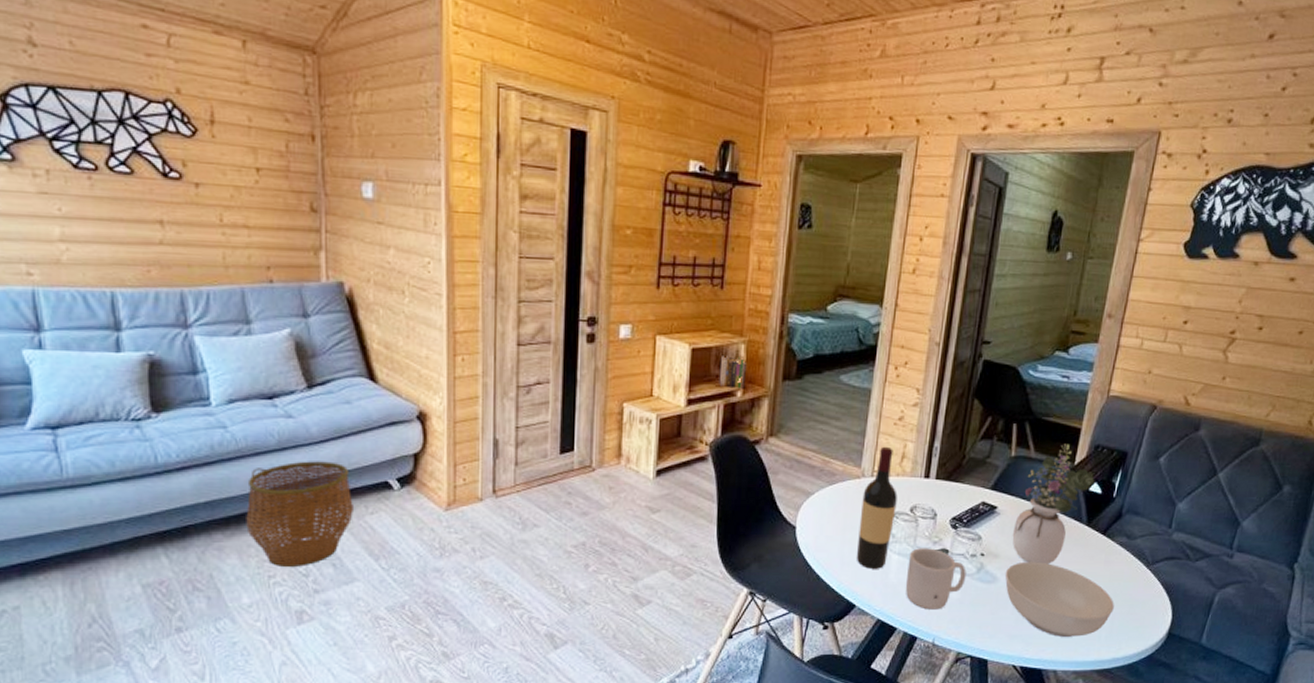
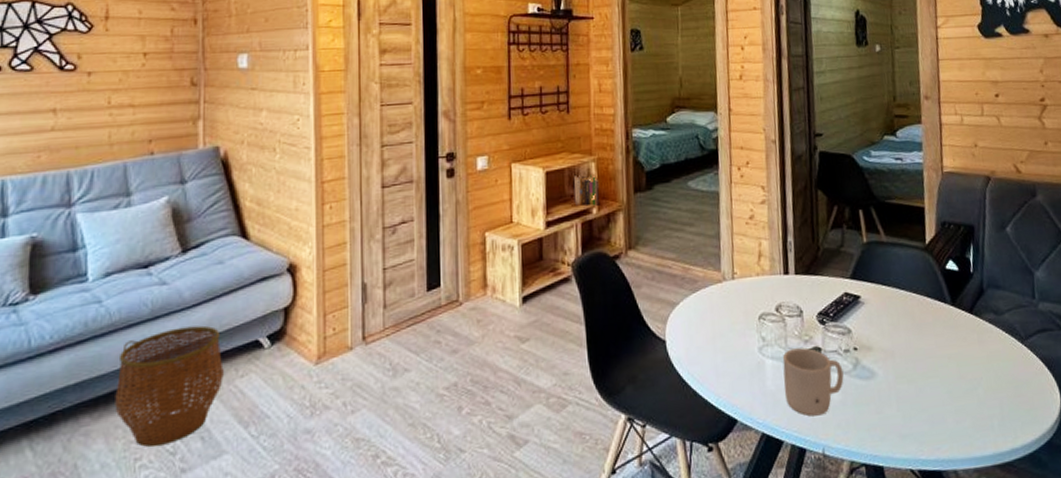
wine bottle: present [856,446,898,569] -> none [726,246,762,378]
bowl: present [1004,561,1114,637] -> none [881,349,1000,431]
bouquet: present [1012,444,1095,564] -> none [880,224,949,352]

